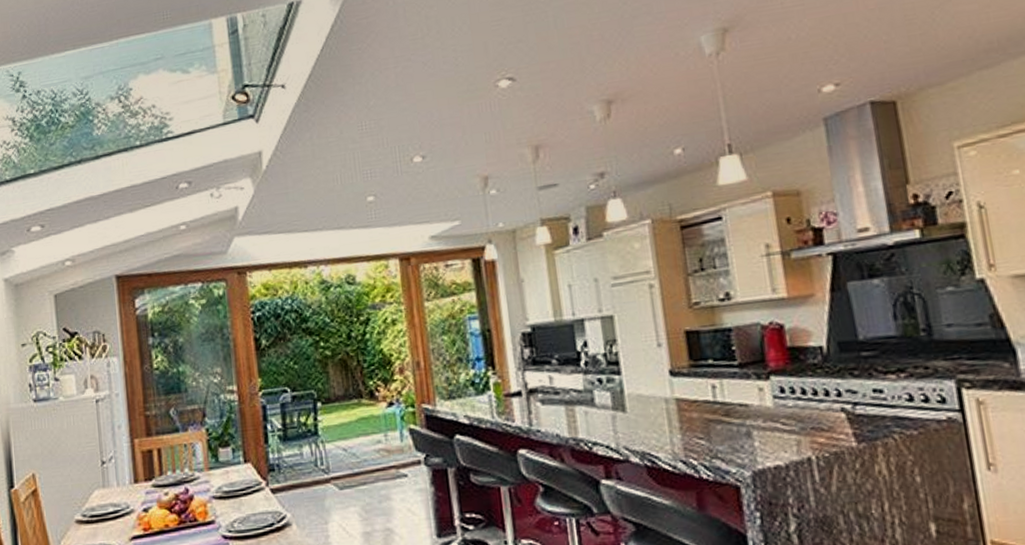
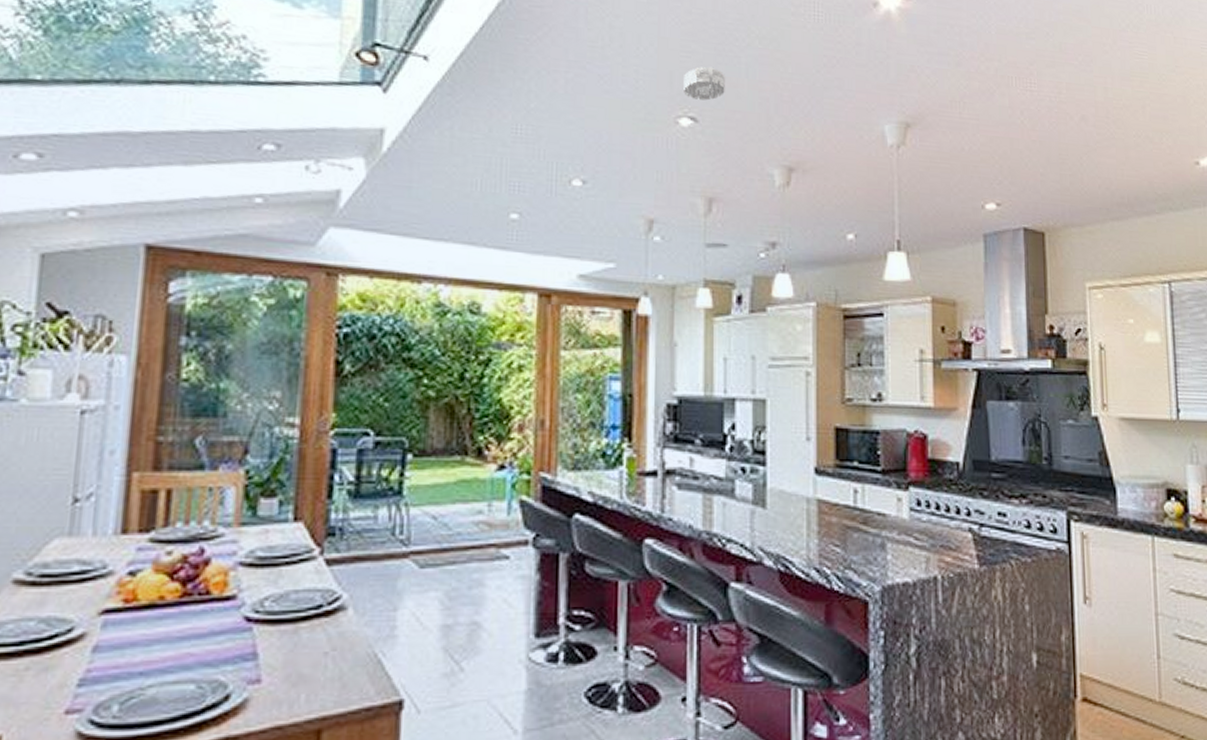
smoke detector: none [497,27,538,62] -> present [684,66,726,101]

